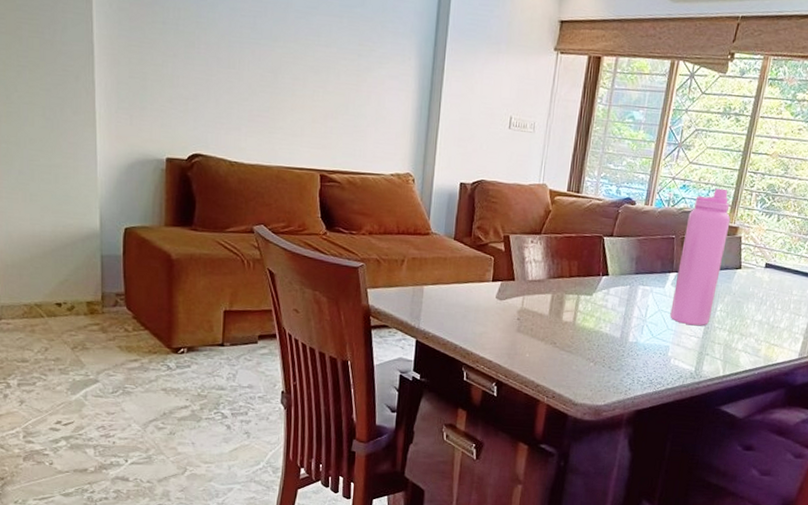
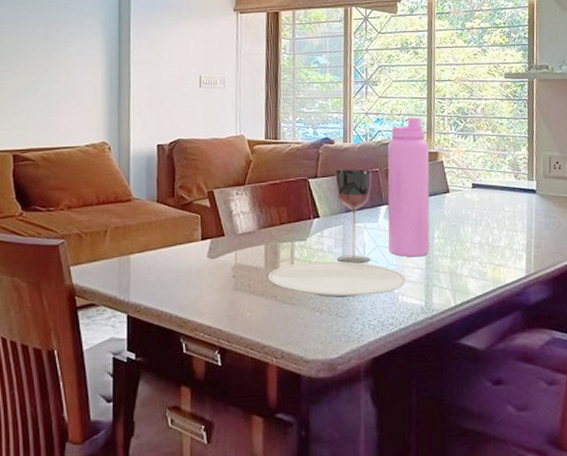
plate: none [550,315,682,355] -> present [267,261,407,298]
wineglass: none [619,231,667,324] -> present [335,169,372,264]

